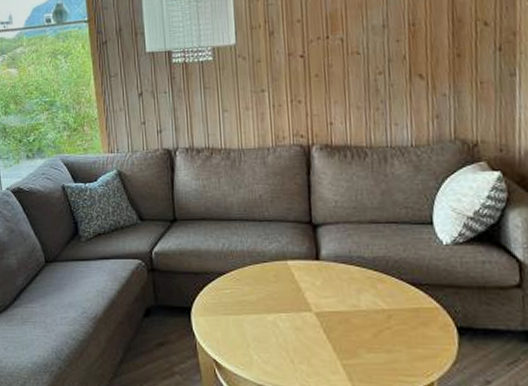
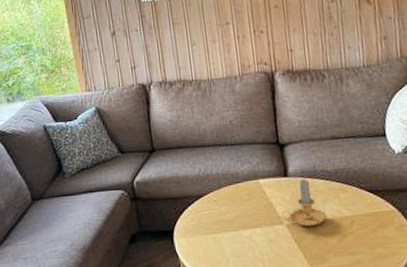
candle: none [310,264,362,317] -> present [281,179,327,227]

